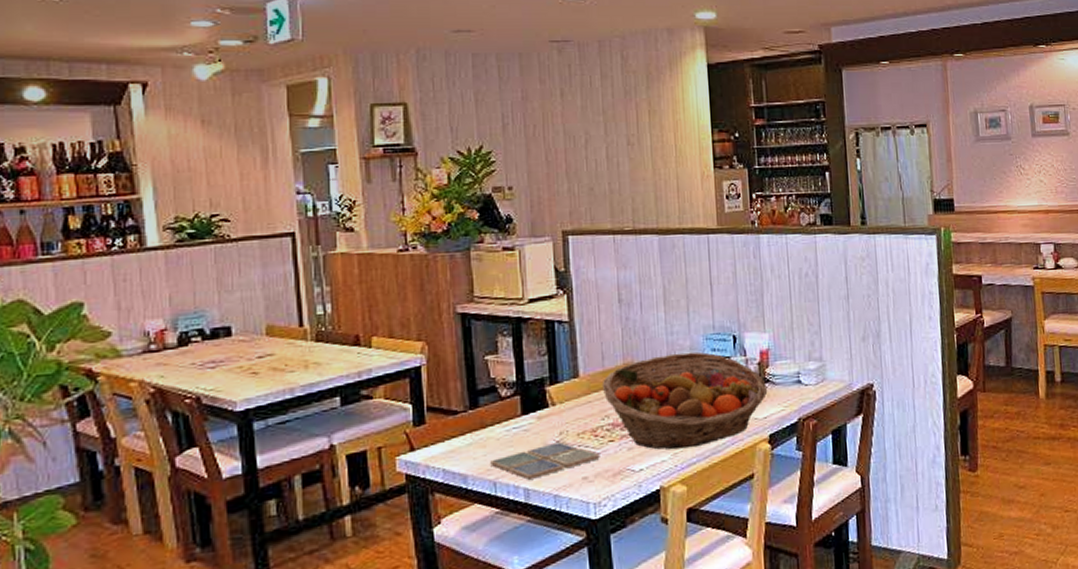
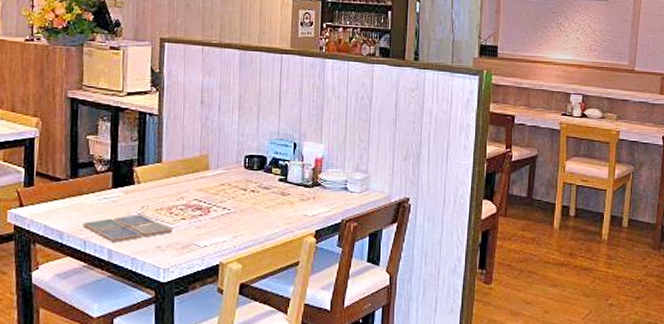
fruit basket: present [601,351,768,450] -> none [180,152,319,233]

